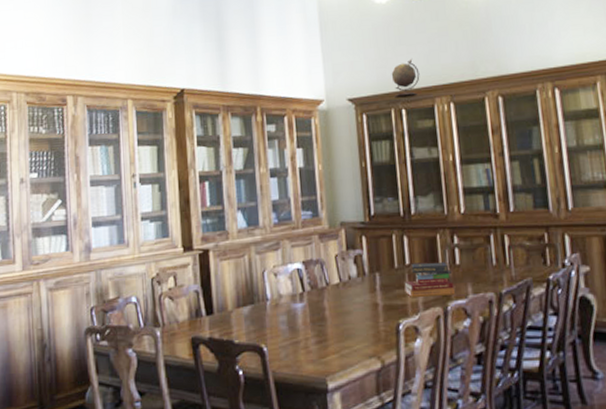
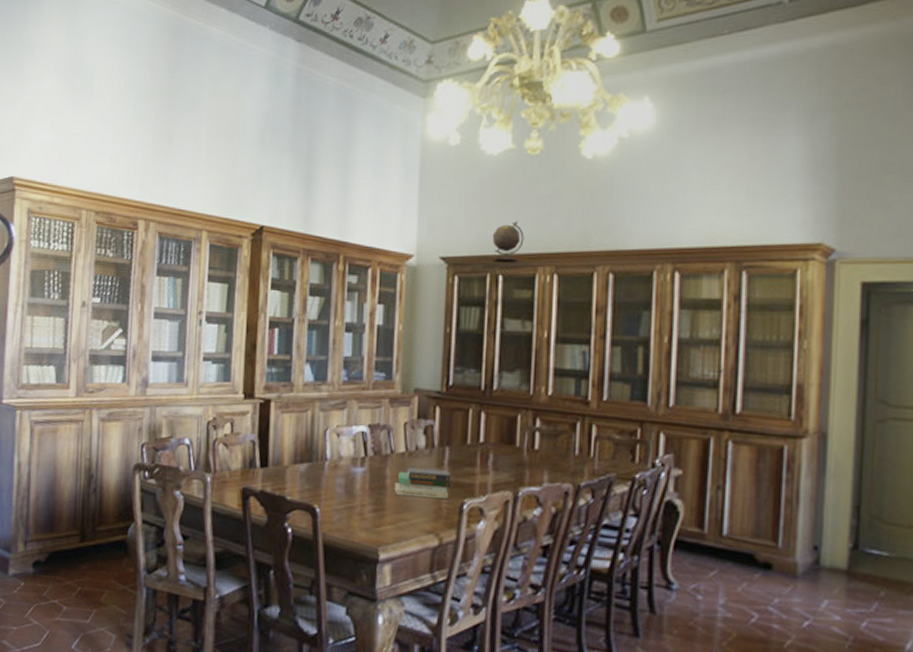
books: none [333,295,386,325] -> present [394,467,451,500]
books: present [404,262,455,297] -> none [474,442,529,481]

